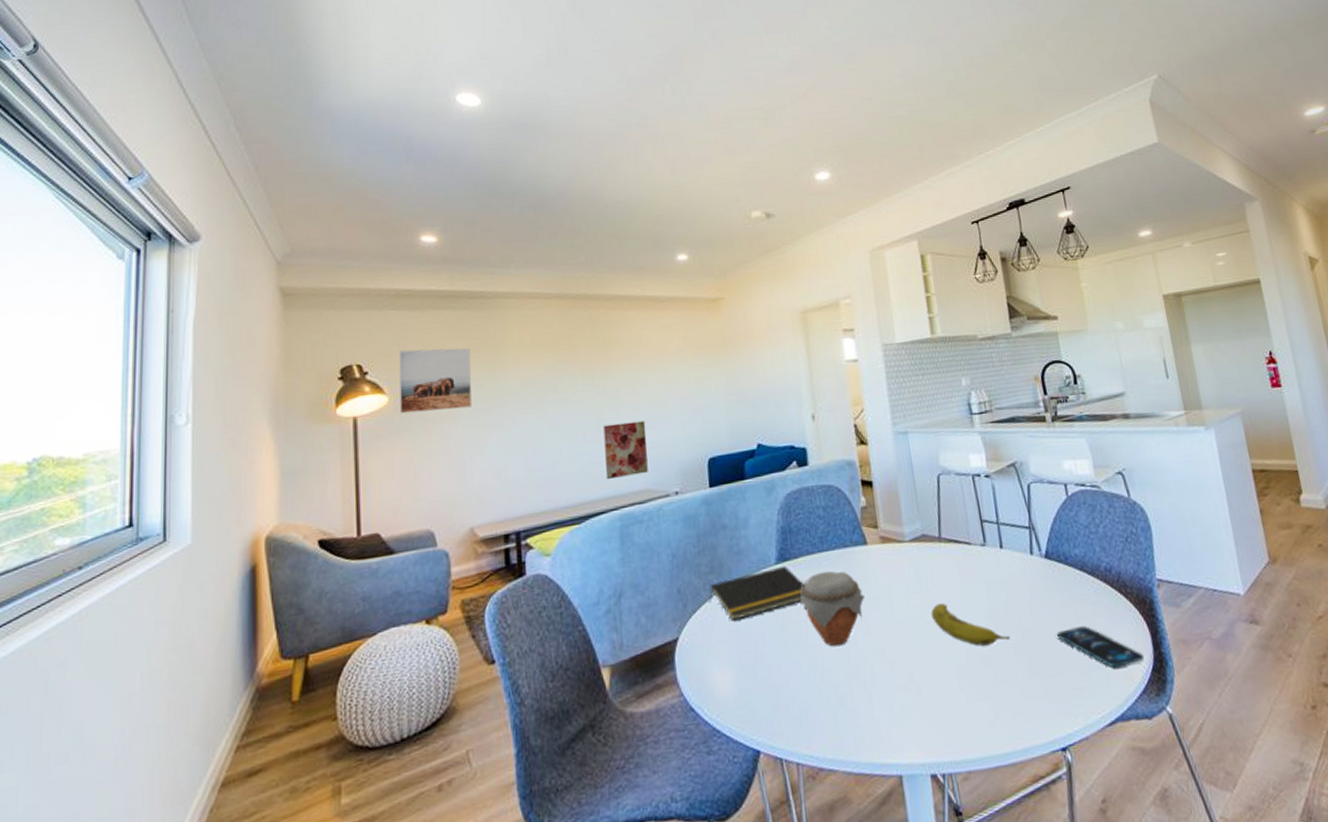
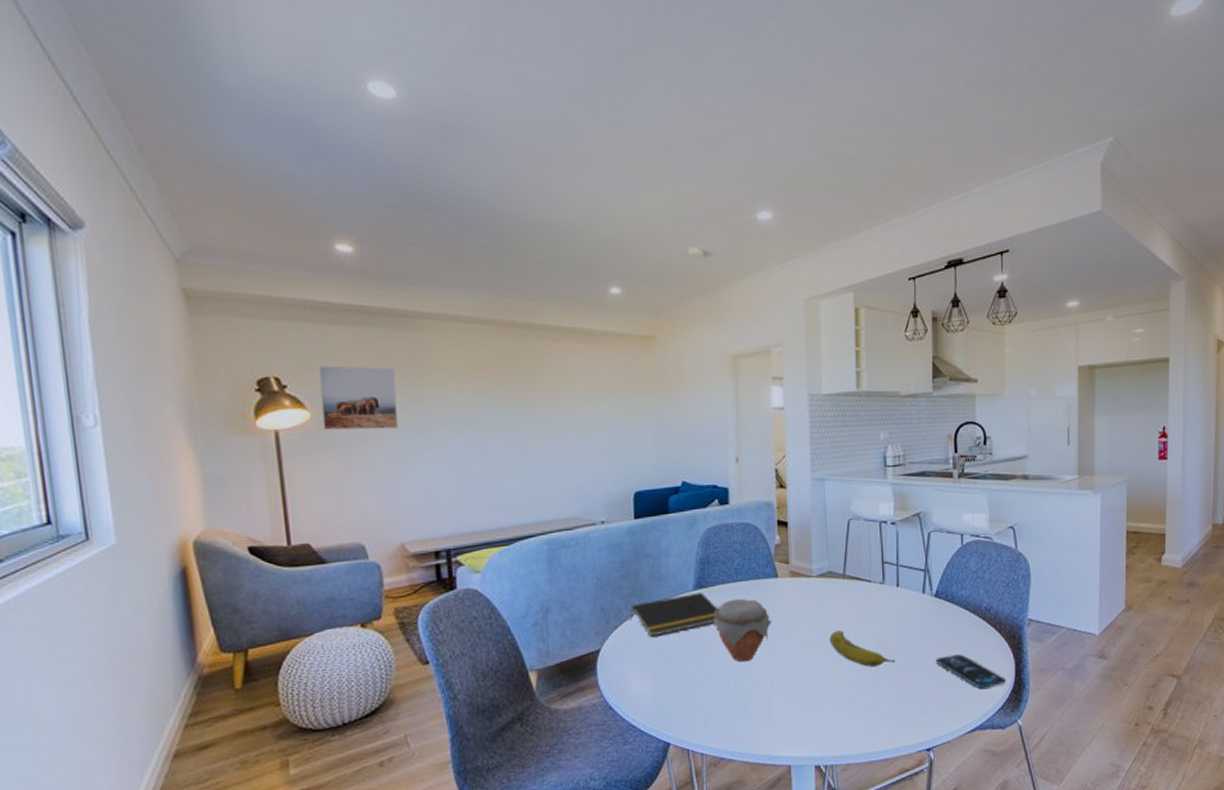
wall art: present [603,420,648,480] -> none [532,452,576,507]

